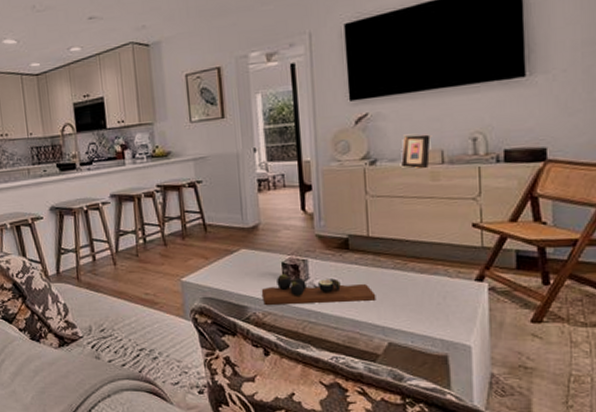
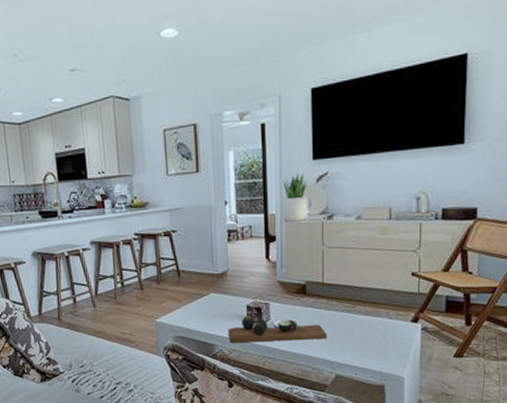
planter: none [317,115,347,170] -> present [282,173,308,223]
picture frame: present [401,134,431,168] -> none [355,193,381,223]

